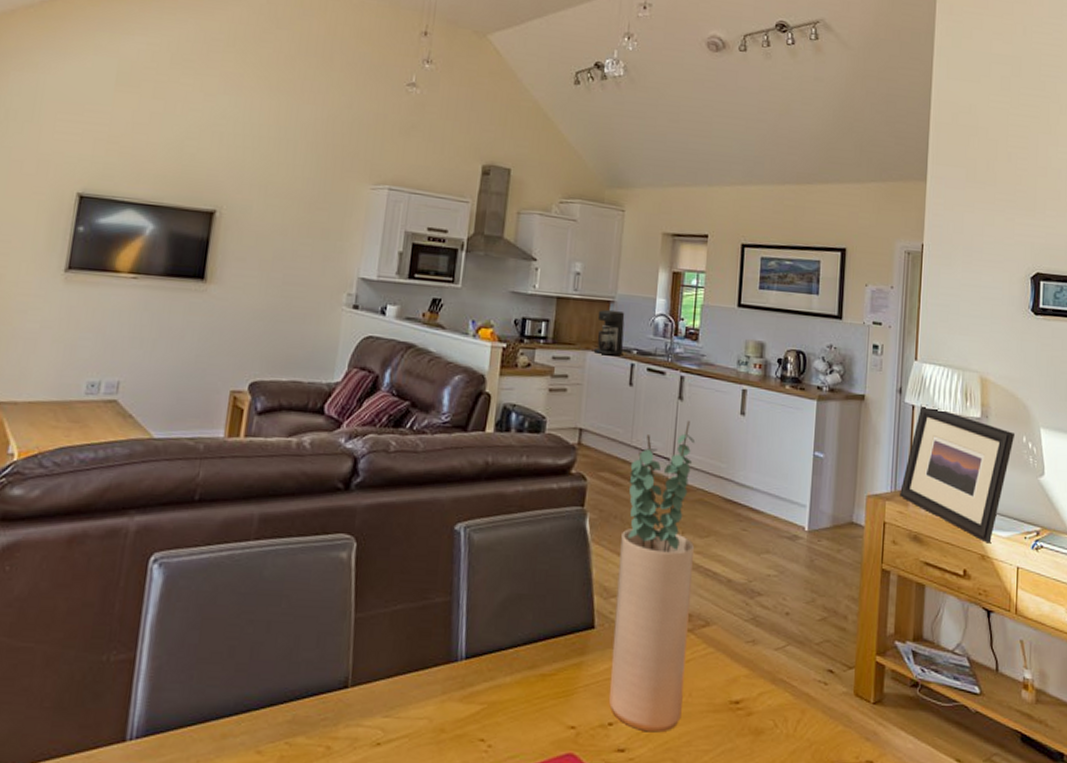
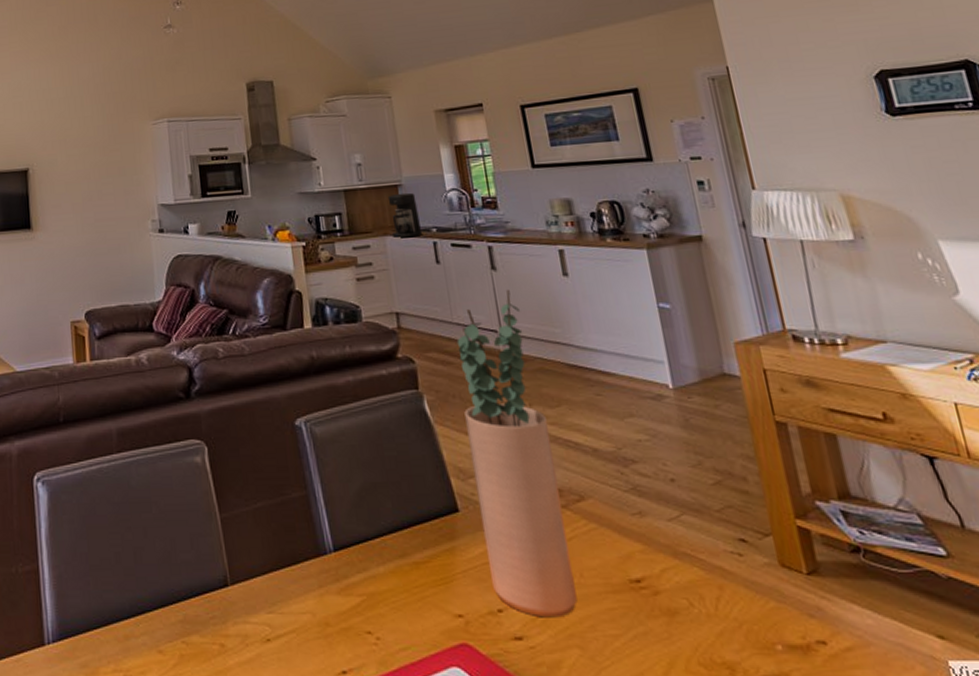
picture frame: present [900,404,1016,544] -> none [773,235,910,380]

